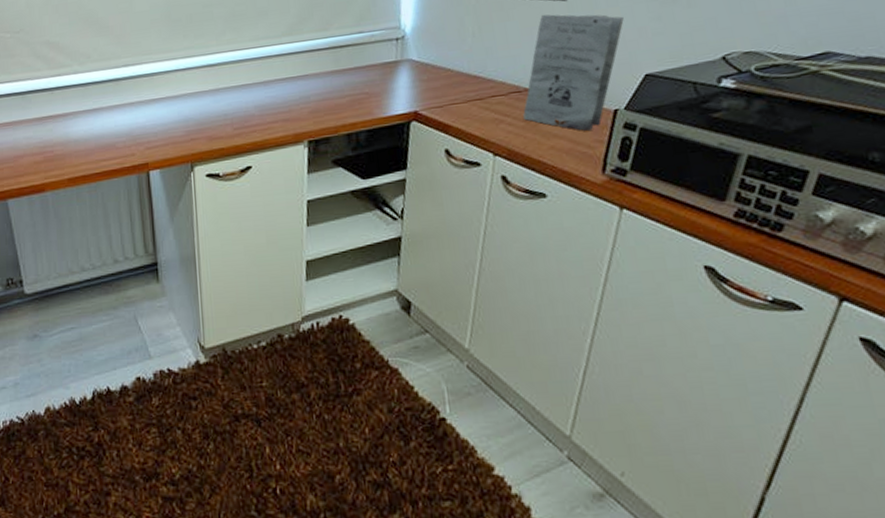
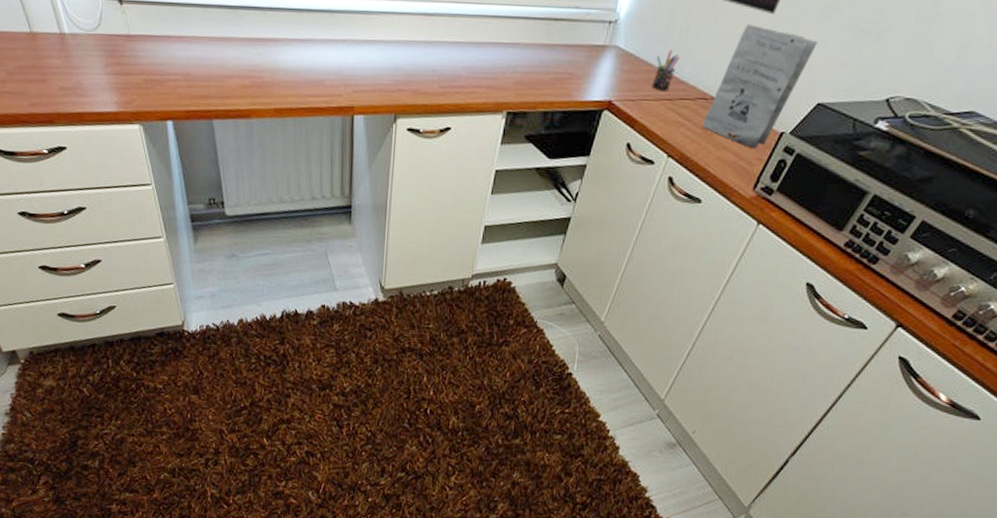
pen holder: none [454,52,480,94] -> present [651,49,680,92]

